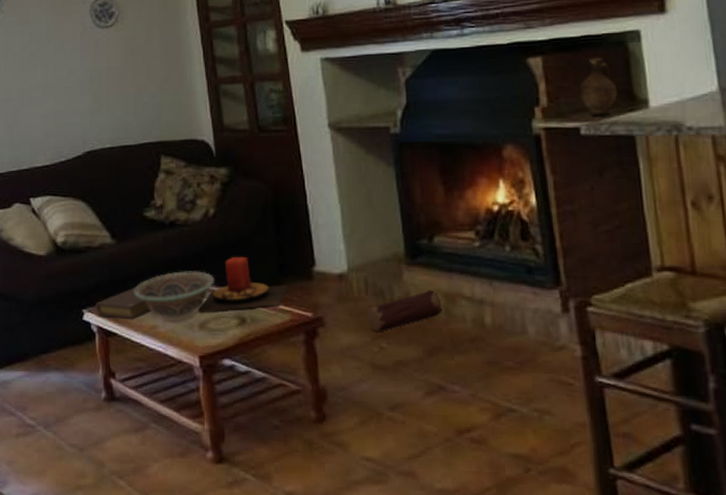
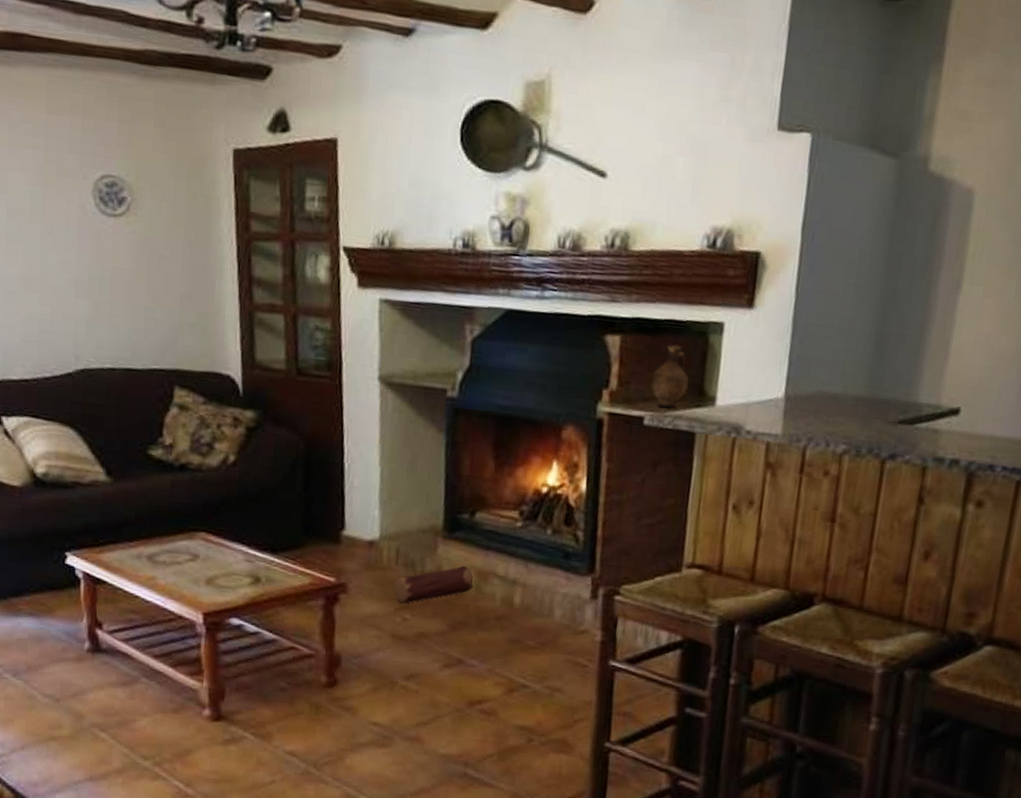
book: present [96,287,152,320] -> none [82,533,151,569]
decorative bowl: present [134,271,215,322] -> none [131,520,229,576]
candle: present [198,256,288,314] -> none [206,510,312,570]

